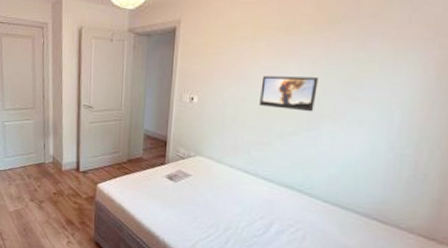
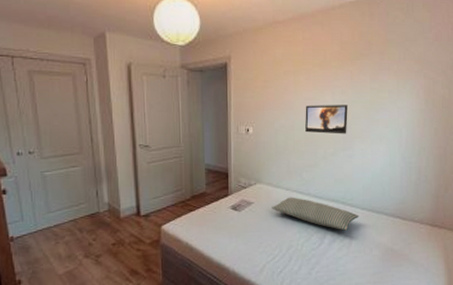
pillow: none [211,174,320,223] -> present [272,197,359,231]

